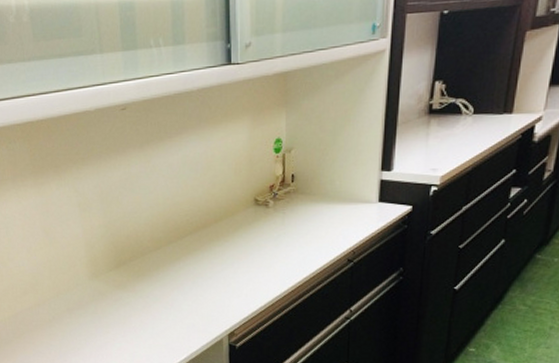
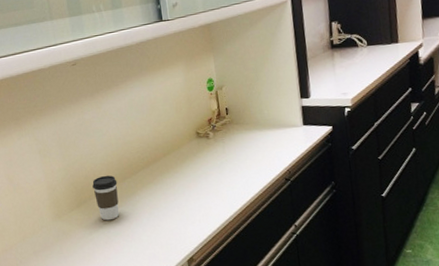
coffee cup: none [134,237,161,285] -> present [92,175,120,221]

